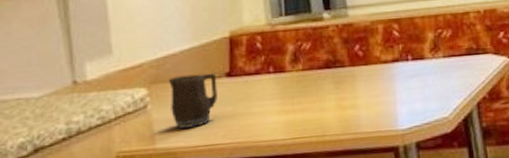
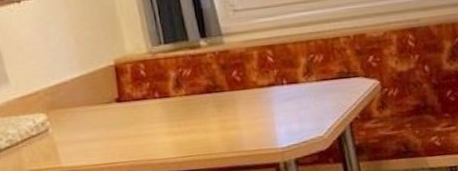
mug: present [168,73,218,129] -> none [63,99,111,149]

